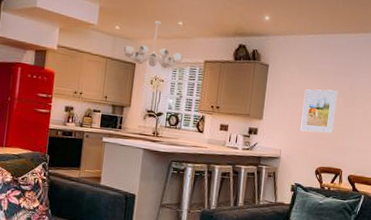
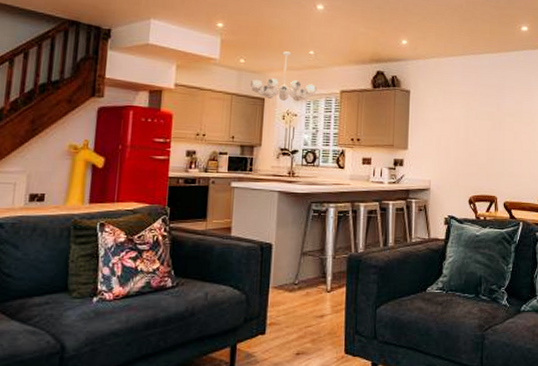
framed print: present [300,89,337,134] -> none [449,113,484,159]

